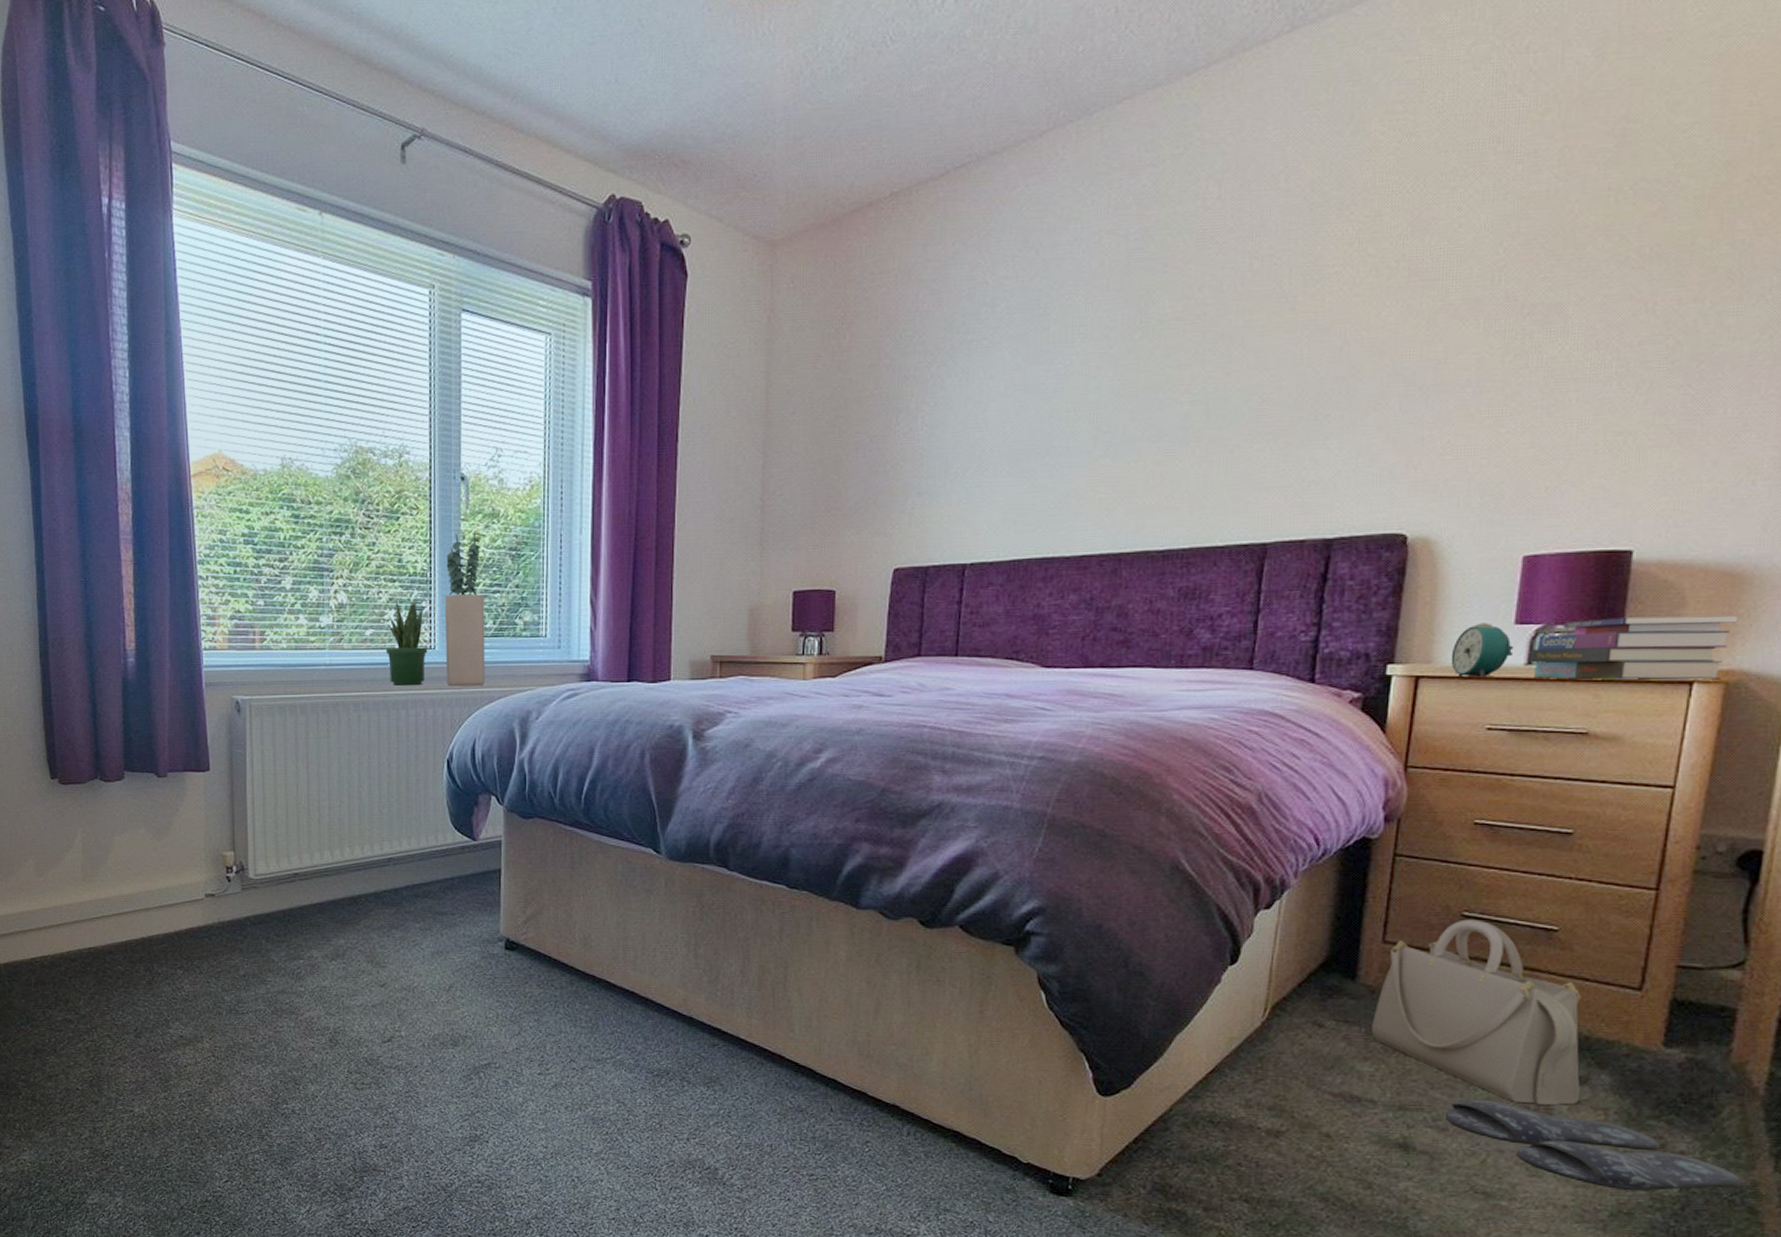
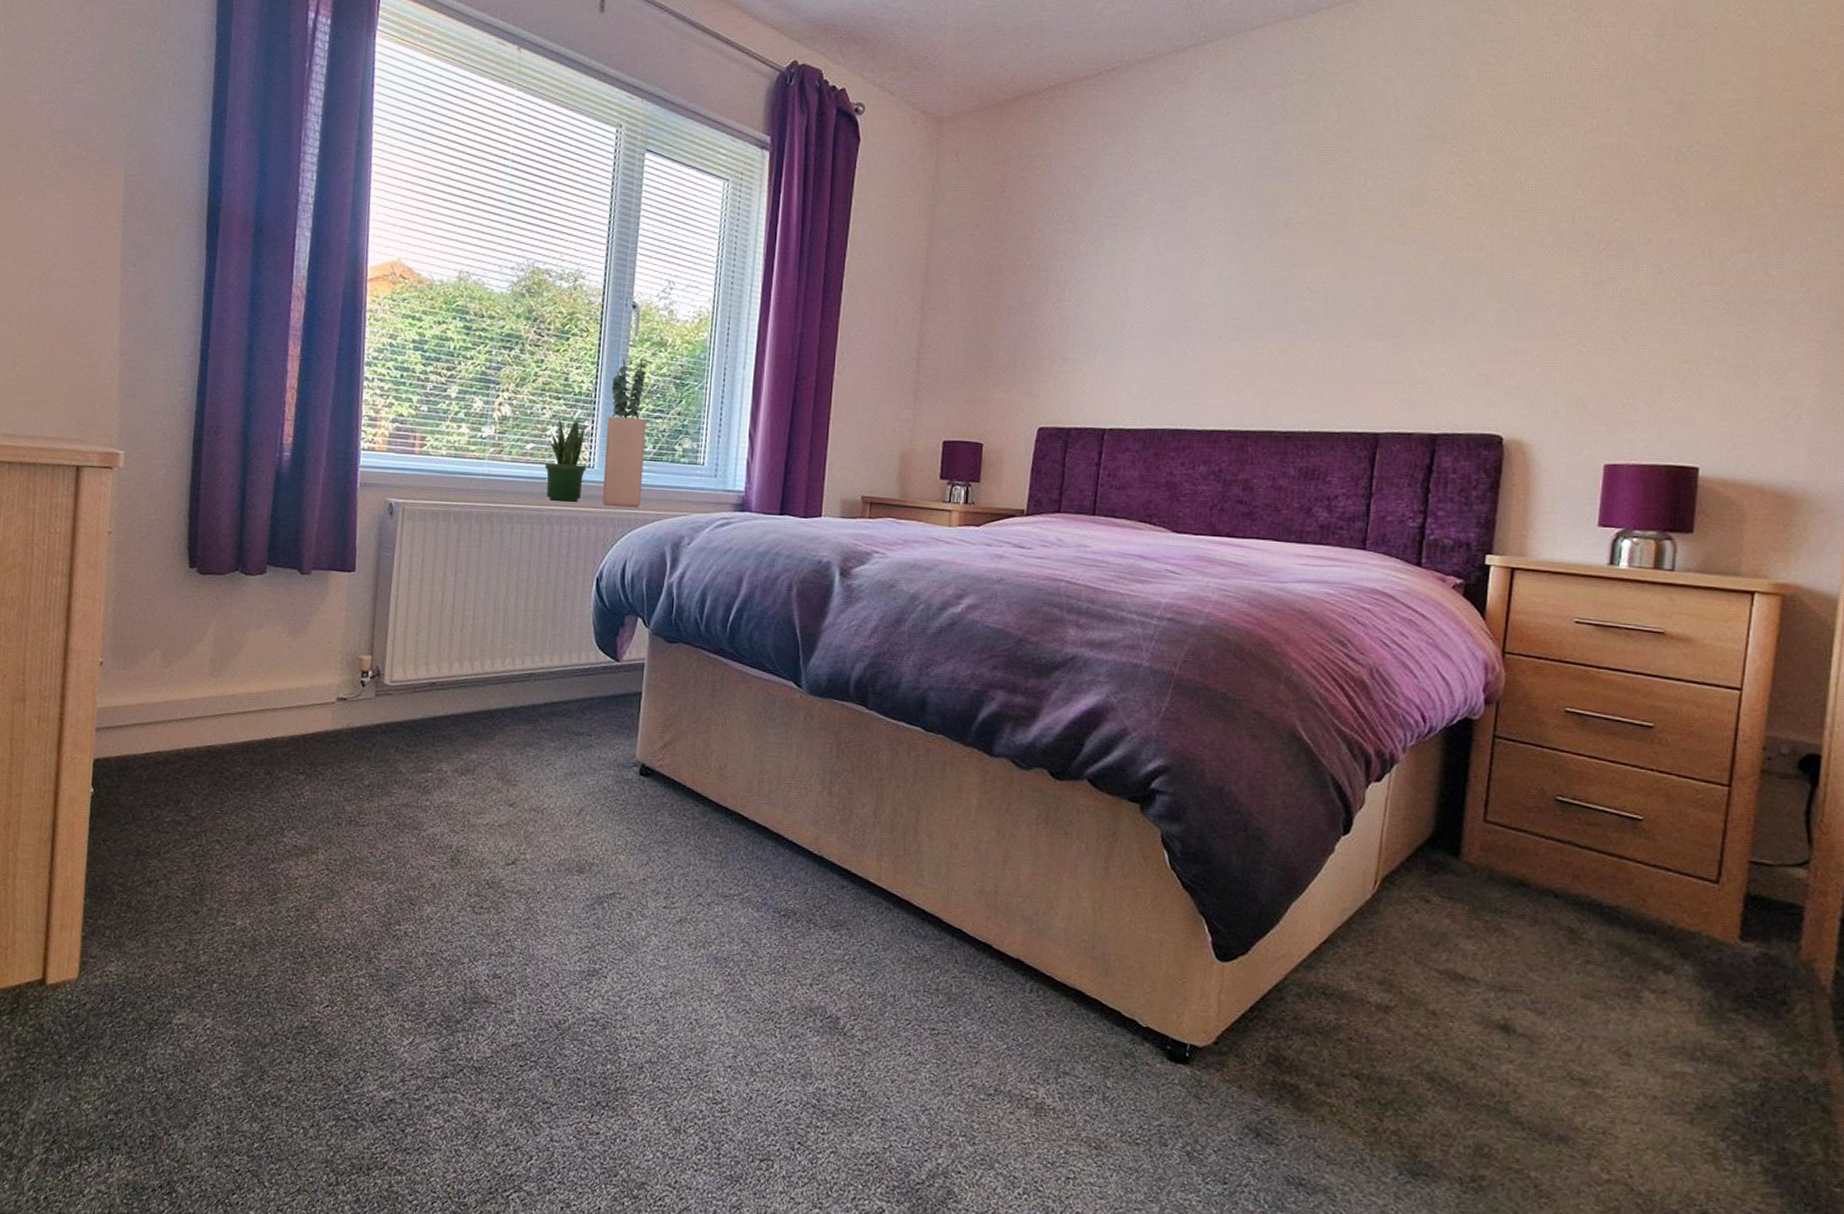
handbag: present [1371,919,1581,1105] -> none [1474,804,1666,993]
slippers: present [1446,1099,1741,1191] -> none [1543,983,1814,1085]
alarm clock: present [1451,622,1514,678] -> none [1542,522,1598,574]
books: present [1528,615,1738,680] -> none [1611,527,1791,592]

